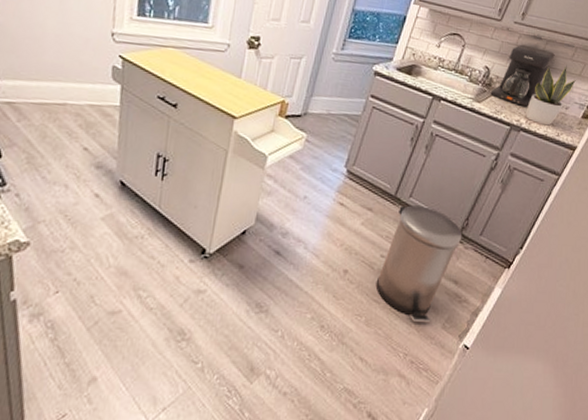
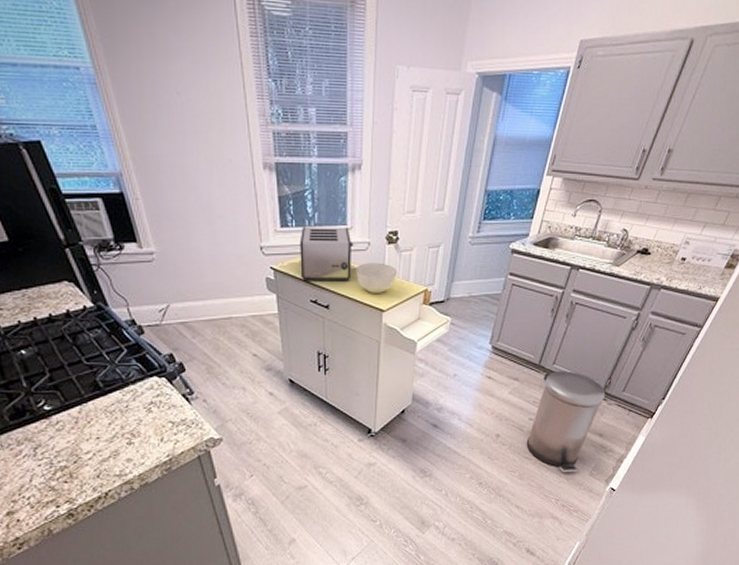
toaster: none [151,18,213,82] -> present [299,227,354,282]
bowl: none [210,65,255,100] -> present [356,262,397,295]
coffee maker: present [490,44,555,107] -> none [629,201,697,264]
potted plant: present [525,64,576,126] -> none [666,215,719,280]

